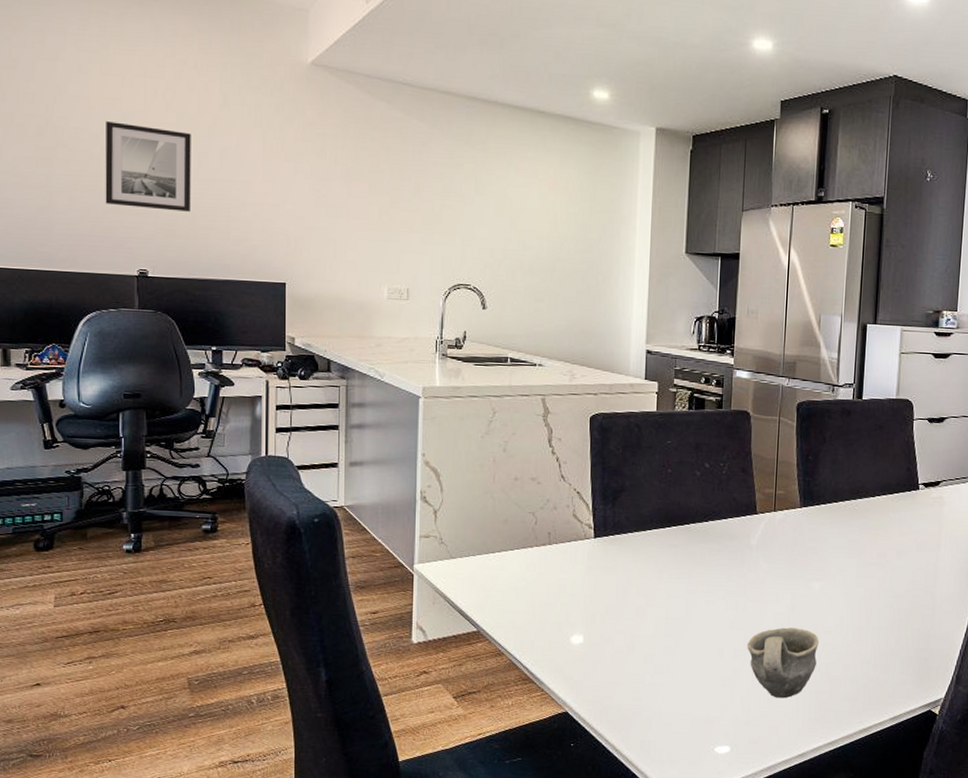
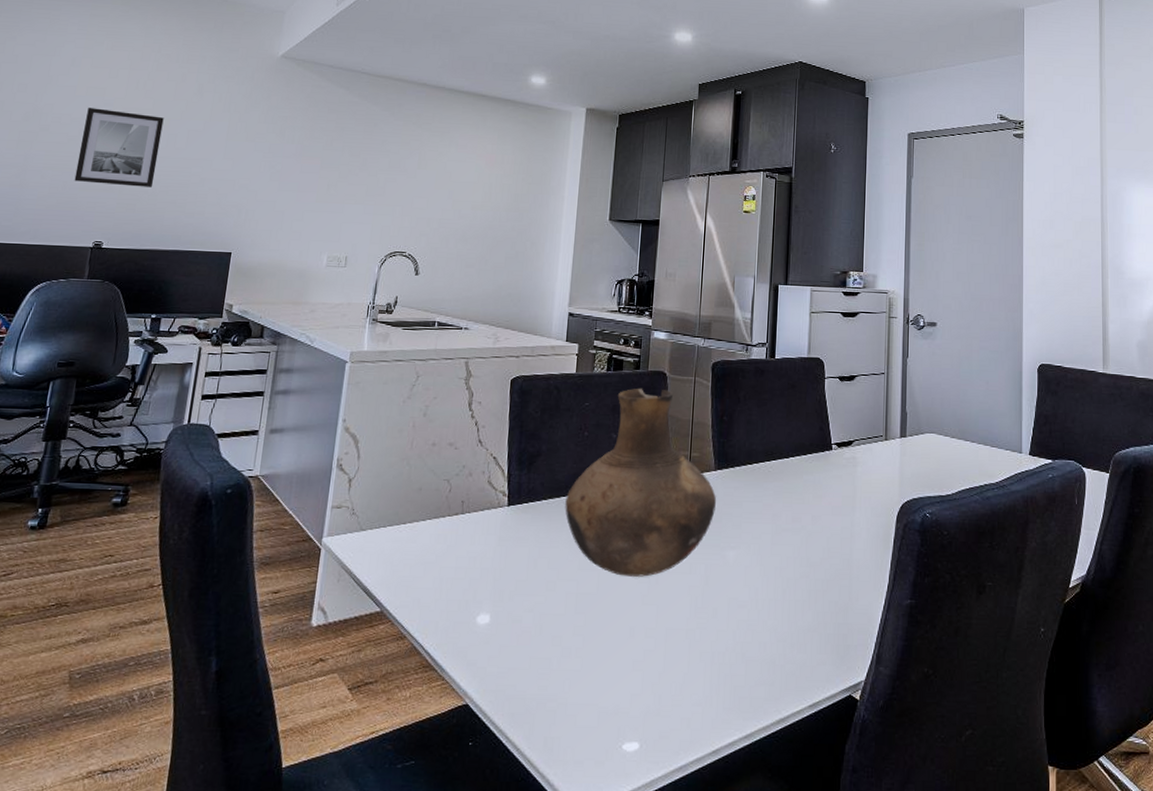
vase: none [651,427,802,605] -> present [565,388,717,577]
cup: present [747,627,819,699] -> none [659,602,734,684]

